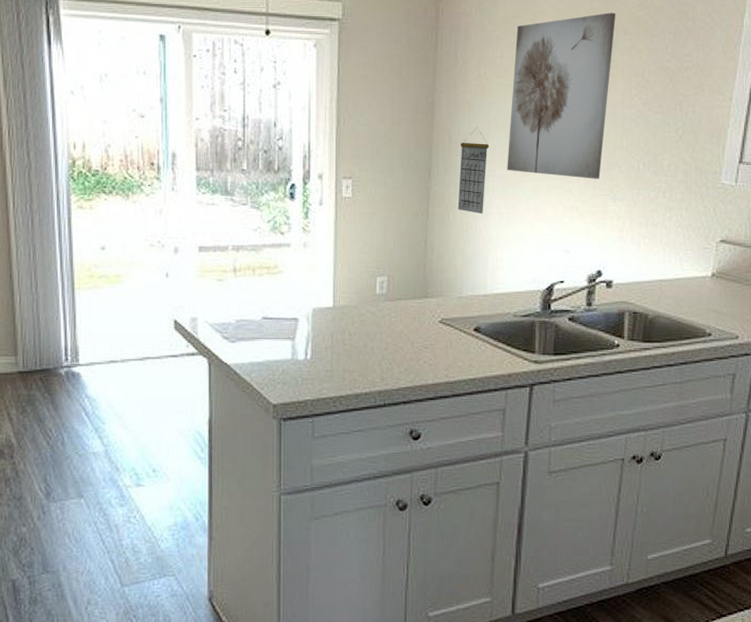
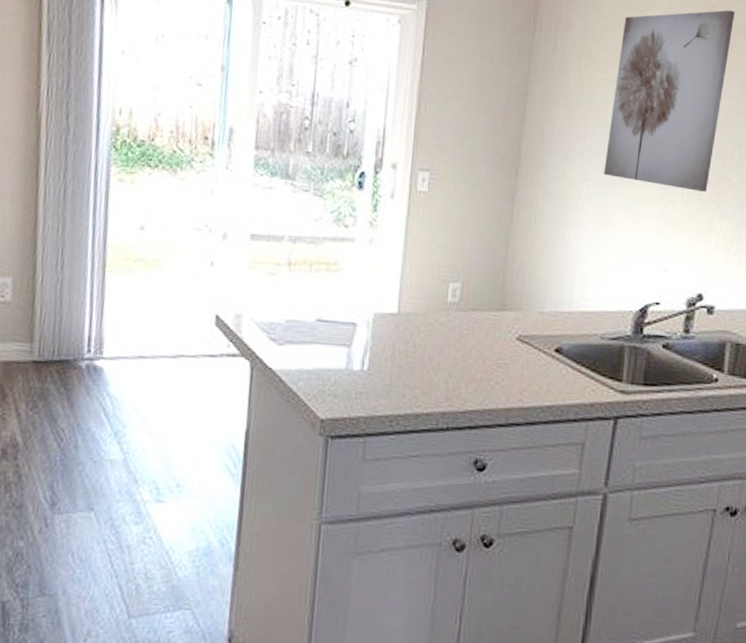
calendar: present [457,127,490,215] -> none [545,124,586,222]

